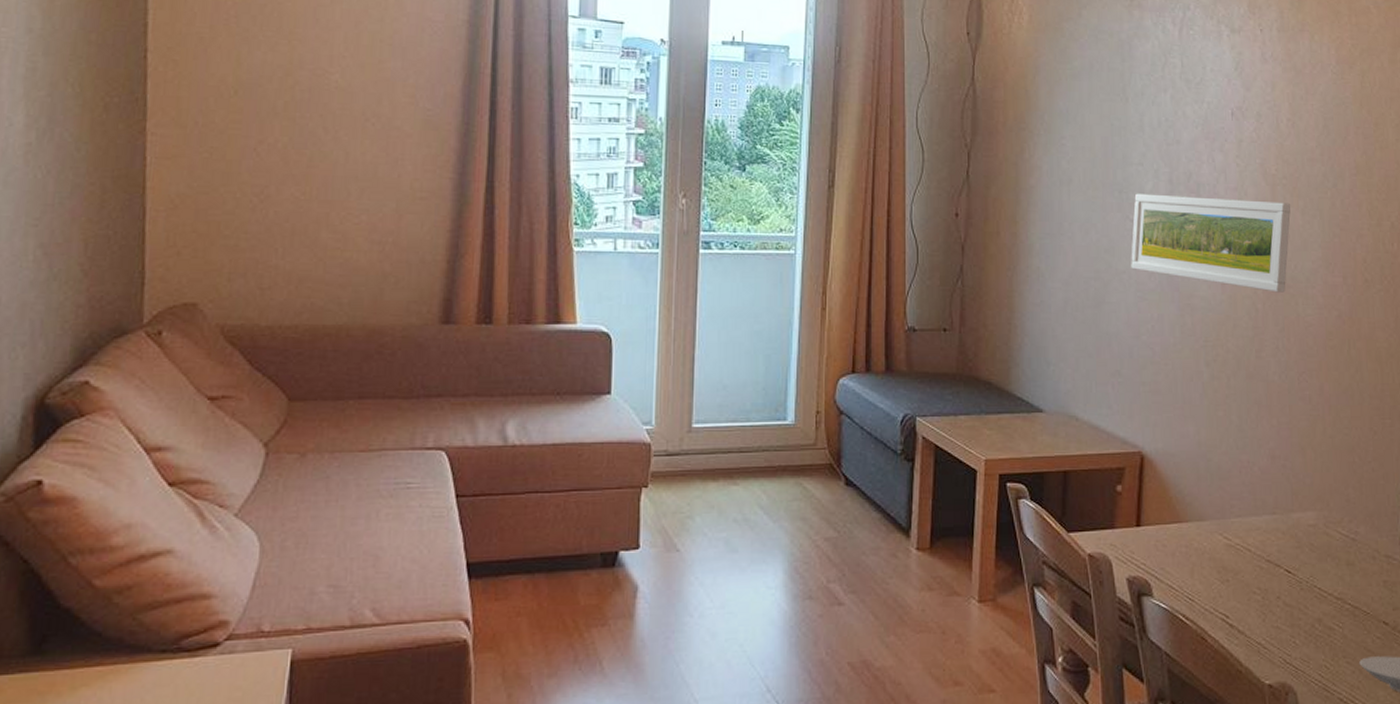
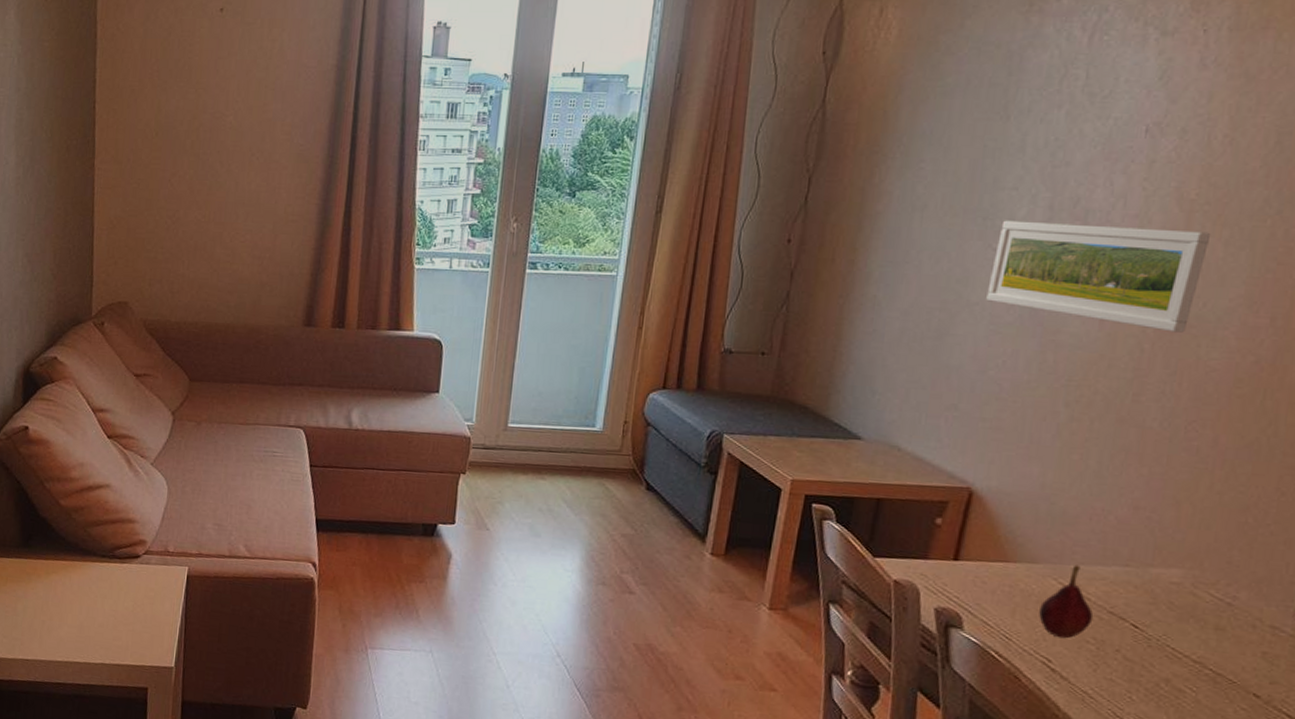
fruit: none [1212,518,1256,593] -> present [1039,565,1094,639]

